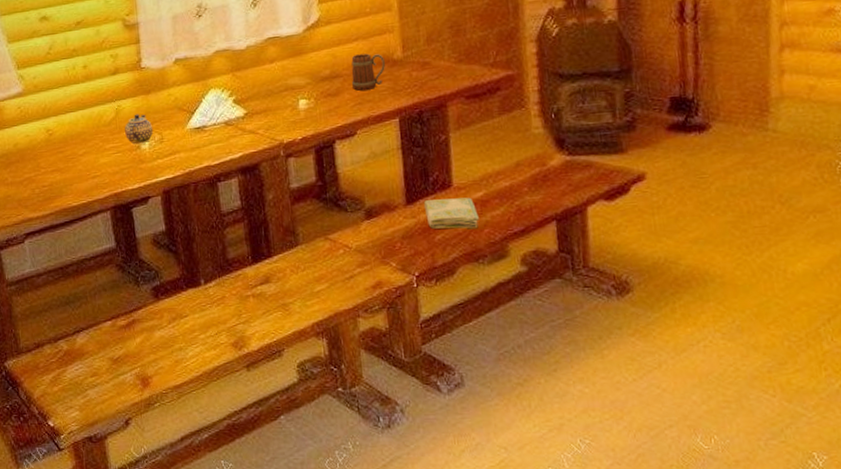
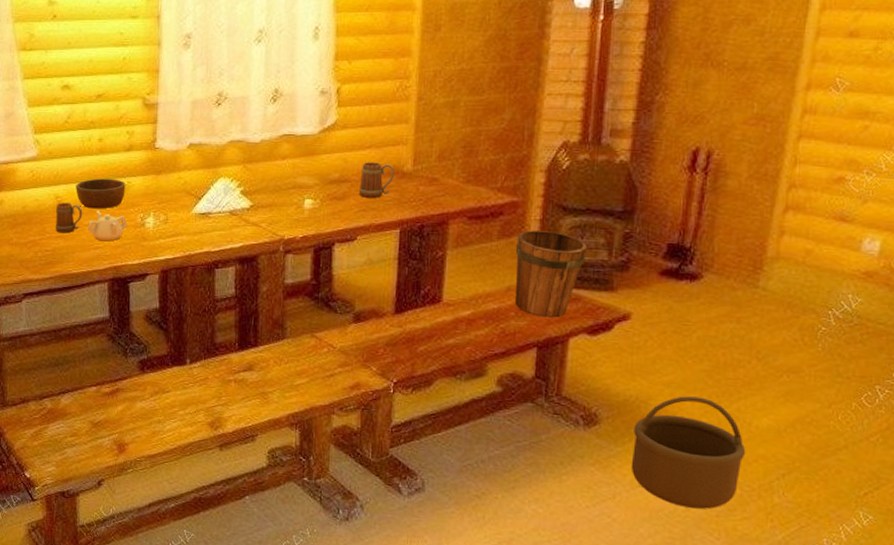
beer mug: none [47,134,76,167] -> present [55,202,83,233]
wooden bowl: none [65,104,117,138] -> present [76,178,126,209]
teapot: none [82,138,123,170] -> present [87,210,128,242]
teapot: present [125,114,154,145] -> none [132,192,160,222]
towel: present [423,197,479,229] -> none [411,312,463,345]
bucket: none [517,100,591,189] -> present [515,230,588,318]
basket: none [667,250,787,367] -> present [630,396,746,509]

